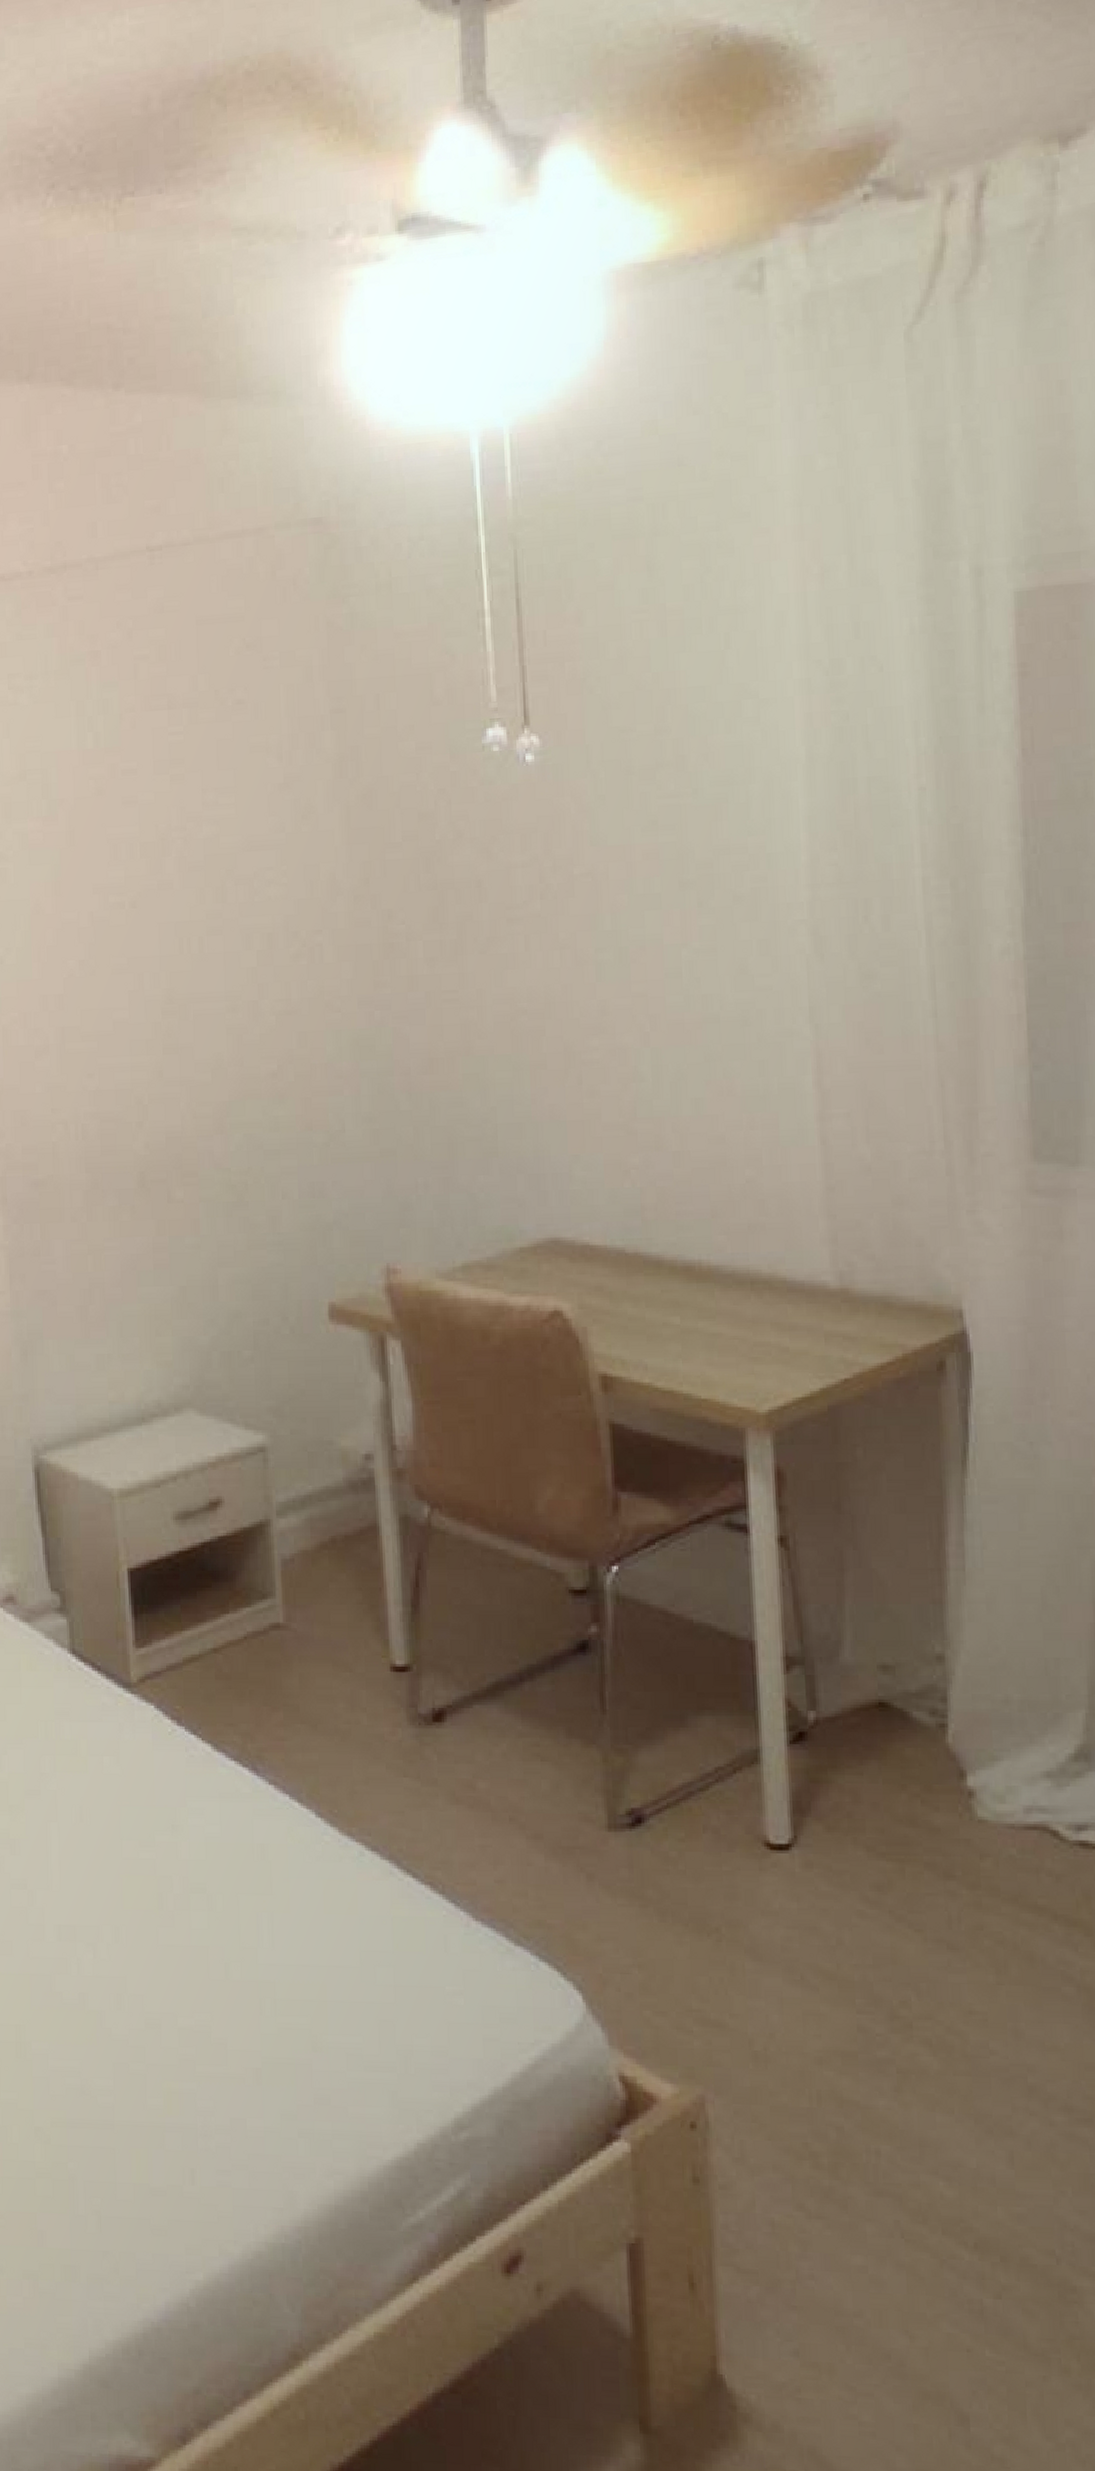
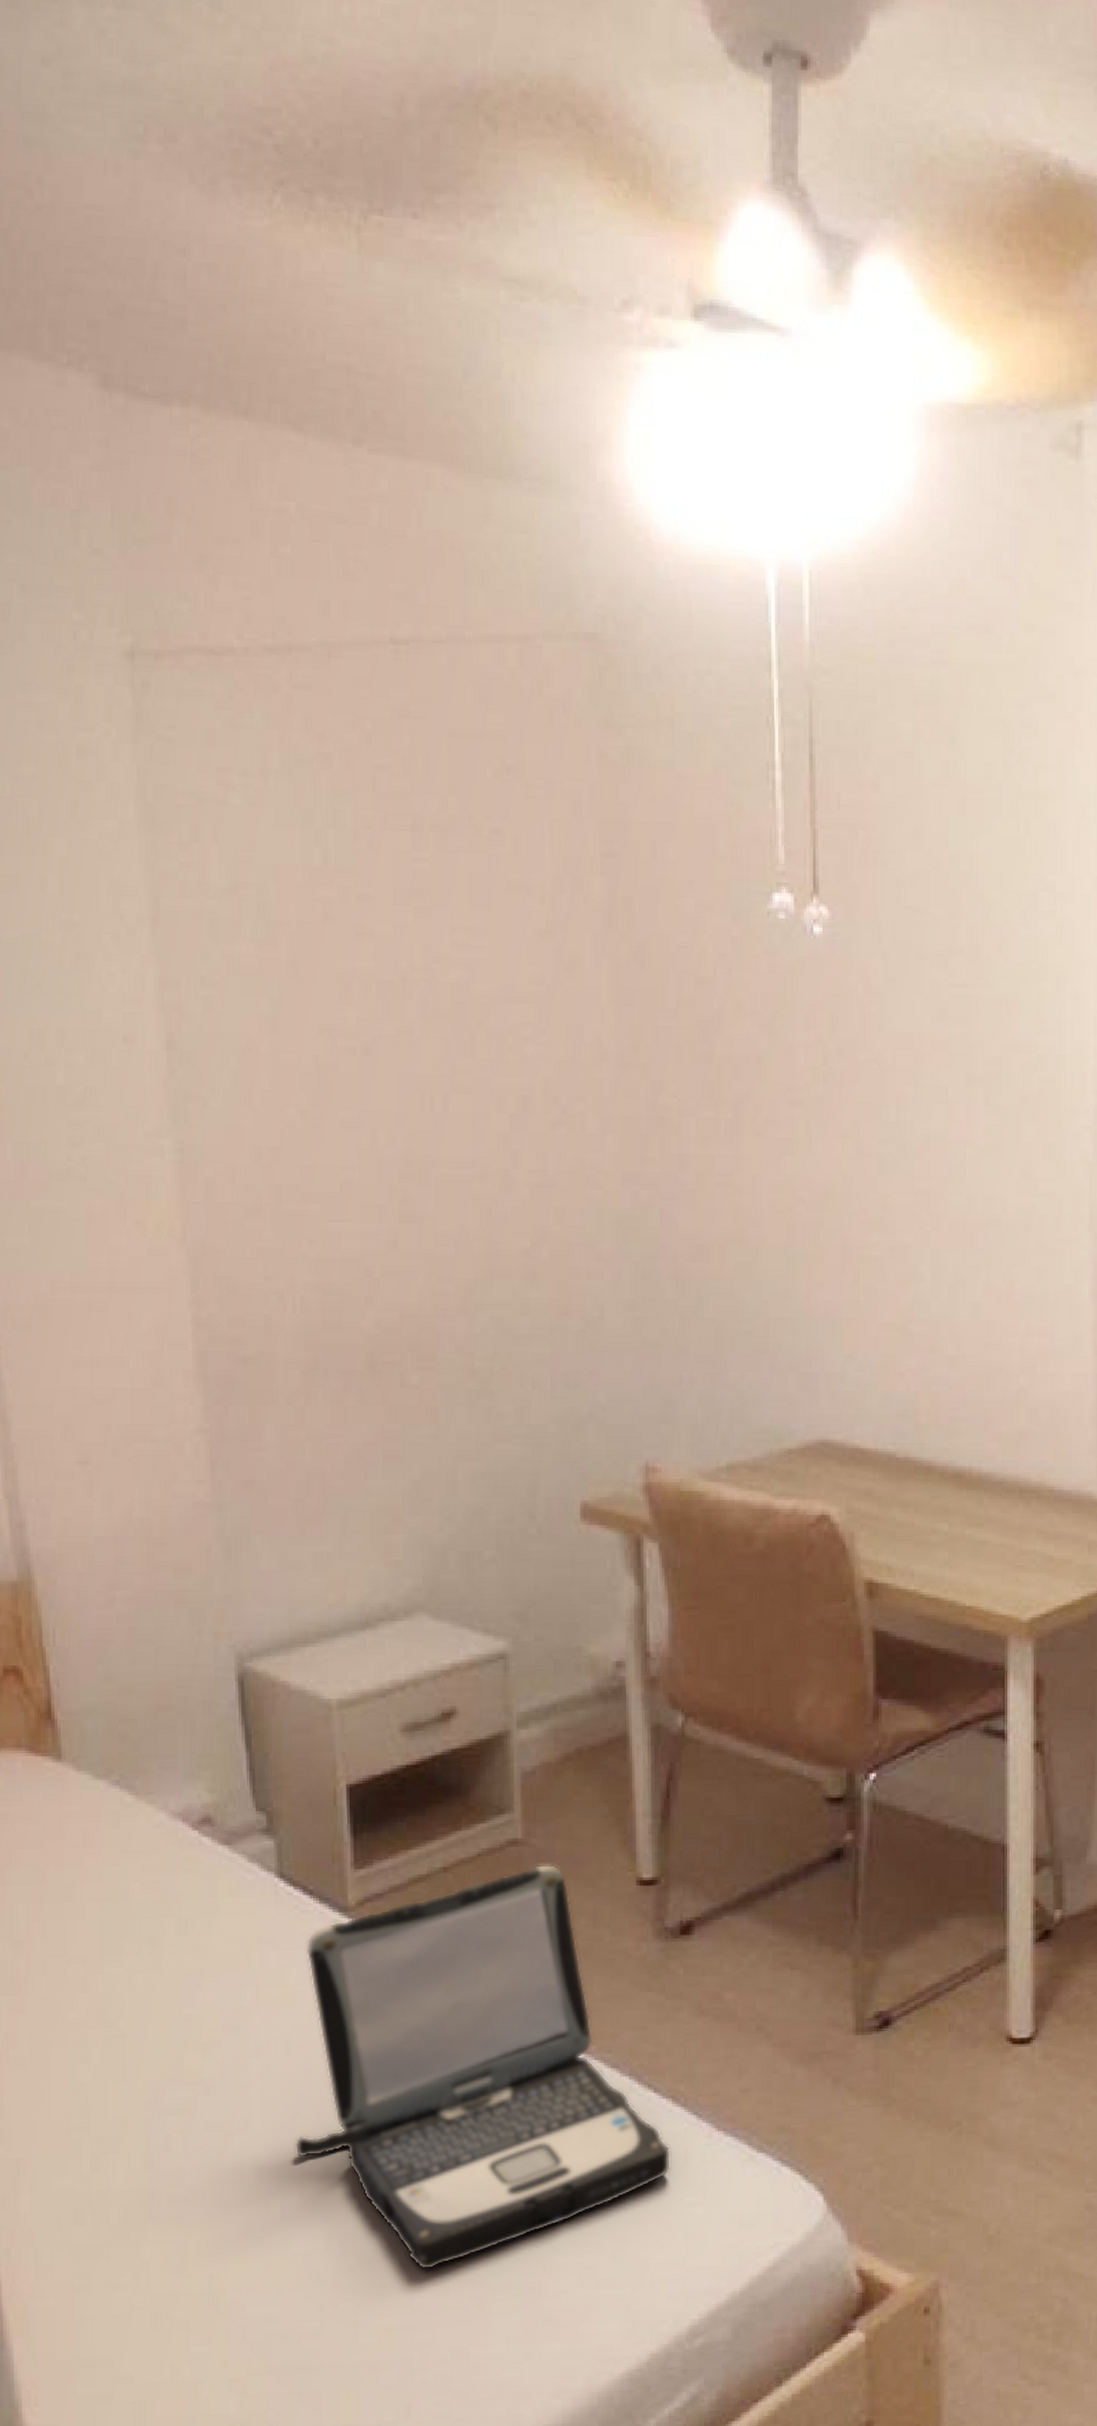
laptop: none [88,1648,432,2039] -> present [294,1864,672,2271]

